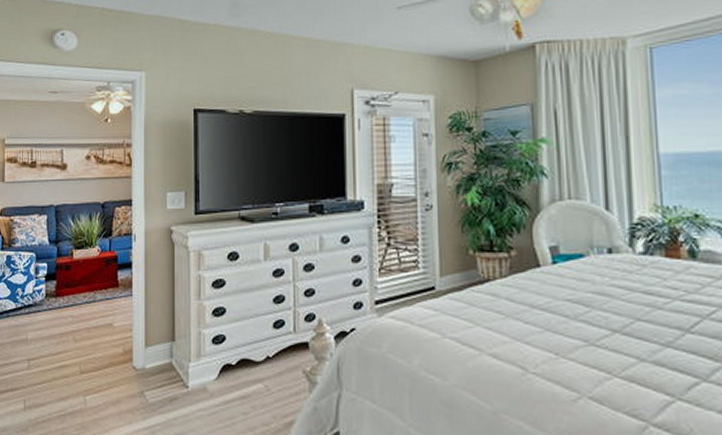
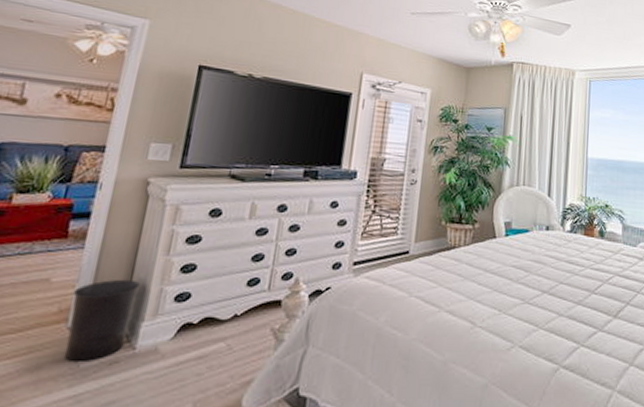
waste bin: none [131,323,181,397] -> present [63,279,140,361]

